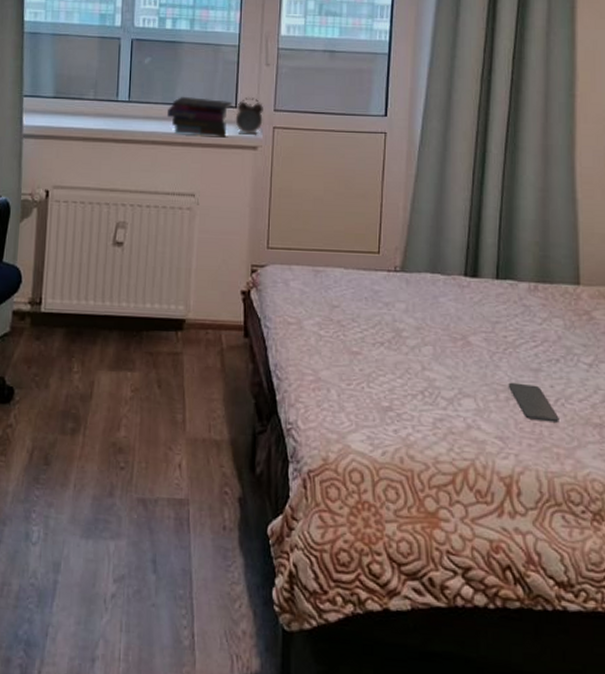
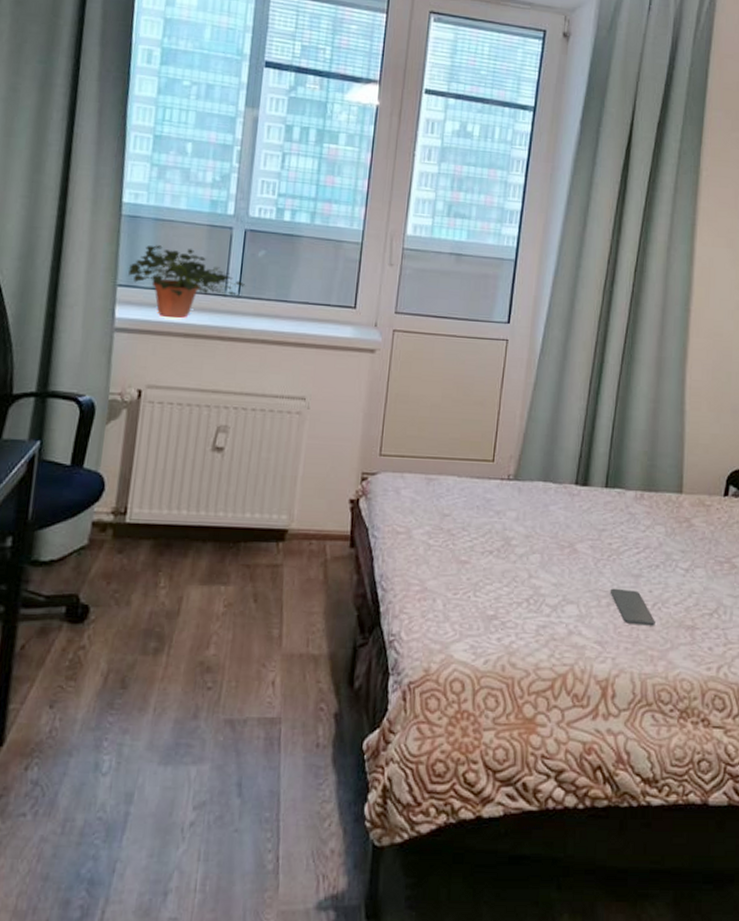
potted plant: none [32,58,134,123] -> present [128,245,245,318]
books: present [166,96,232,138] -> none [279,293,351,339]
alarm clock: present [235,97,263,136] -> none [353,298,384,339]

